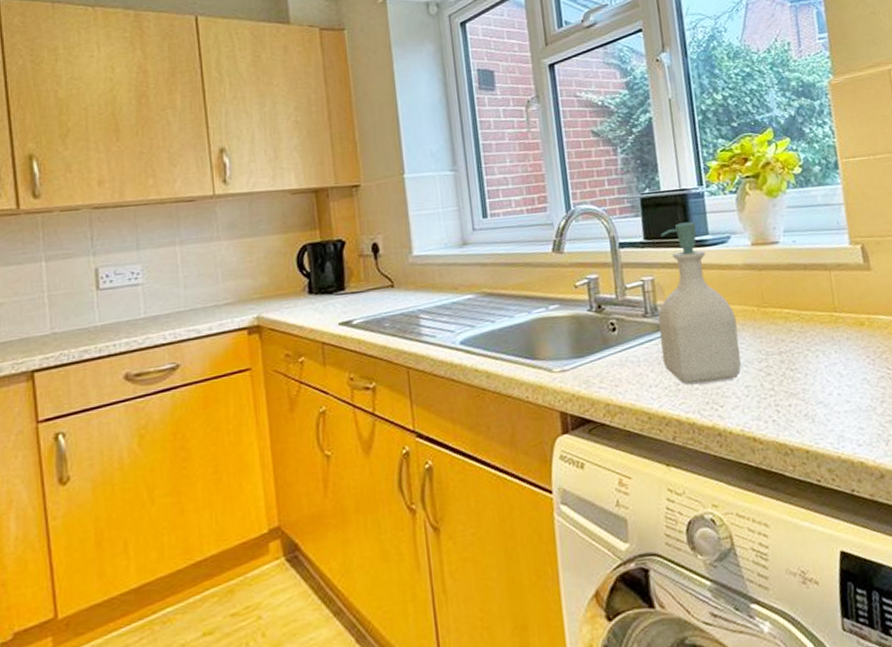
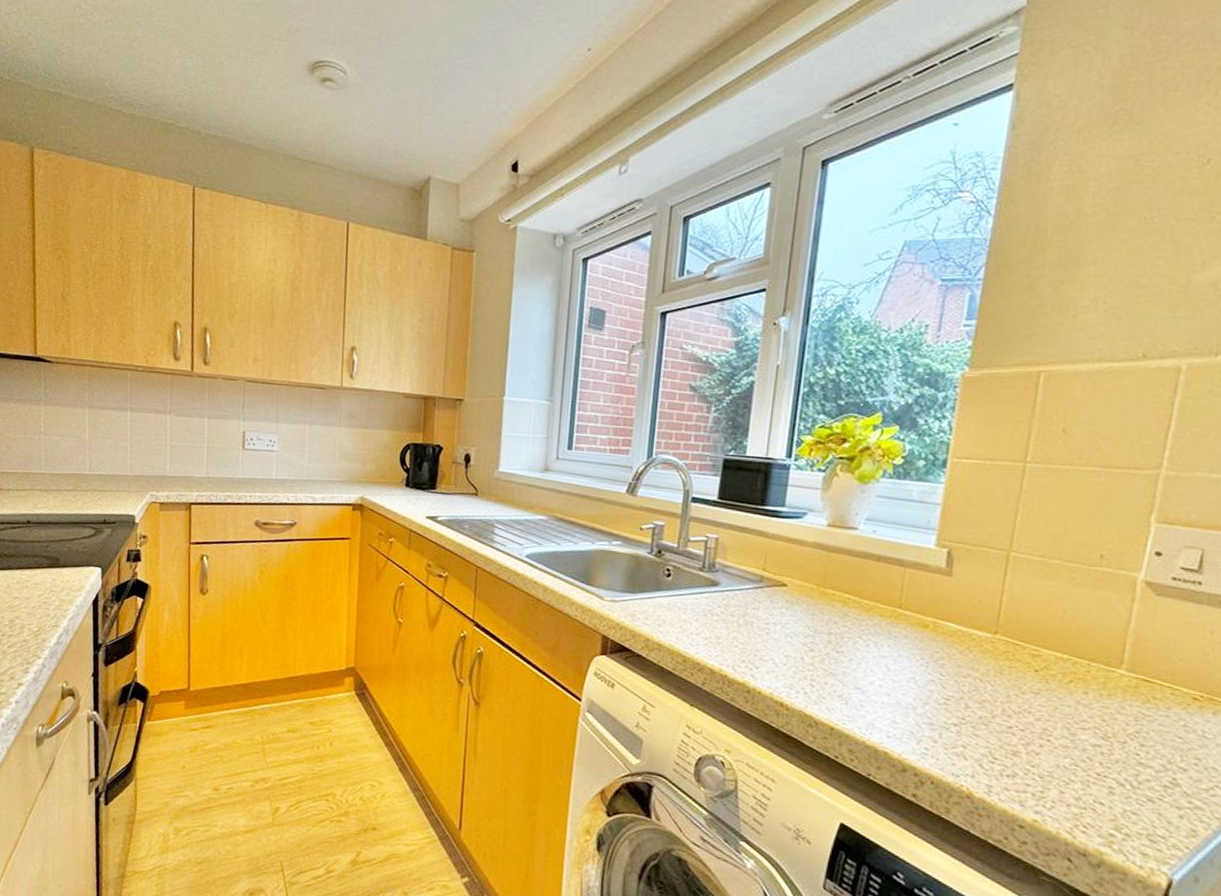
soap bottle: present [658,222,741,385] -> none [709,490,793,647]

